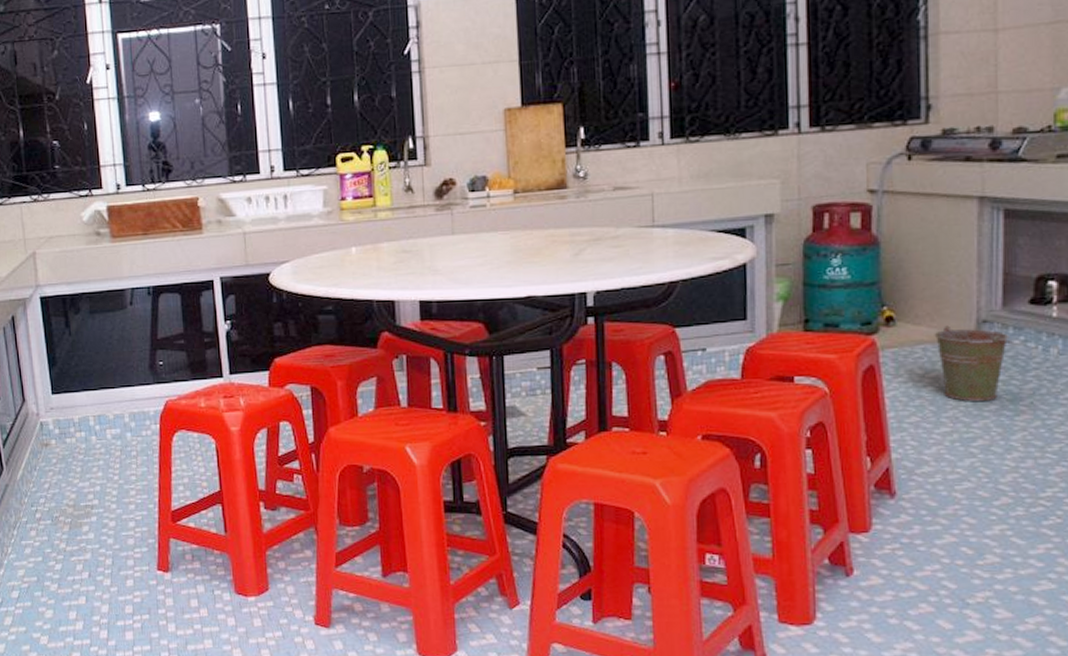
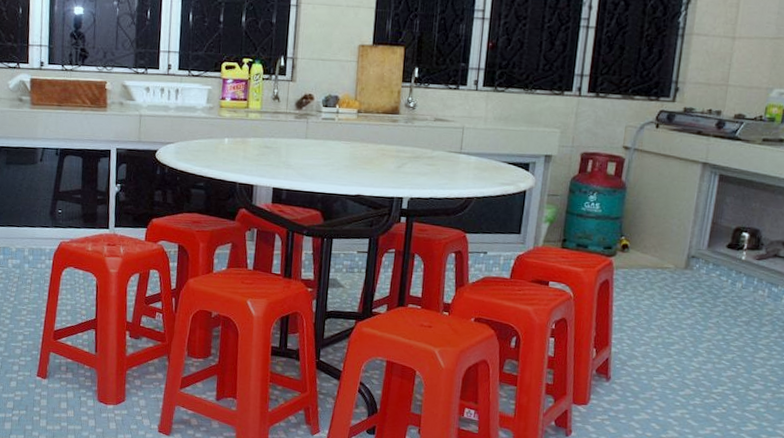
bucket: present [934,325,1013,401] -> none [655,256,711,317]

